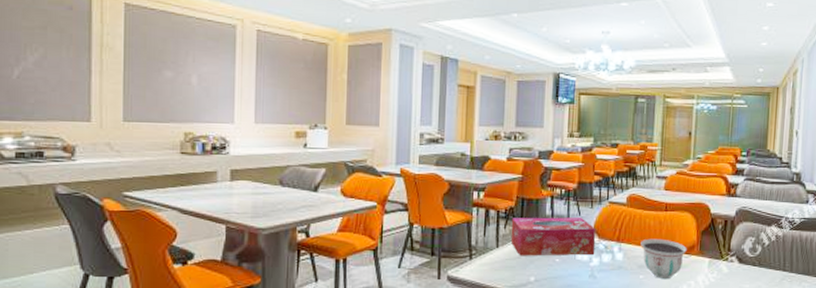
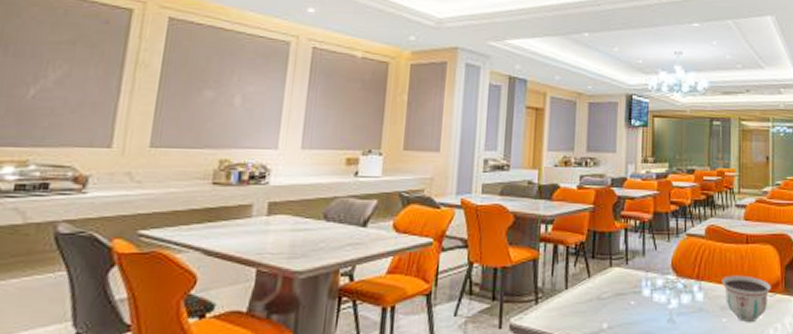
tissue box: present [510,217,596,256] -> none [581,252,674,299]

